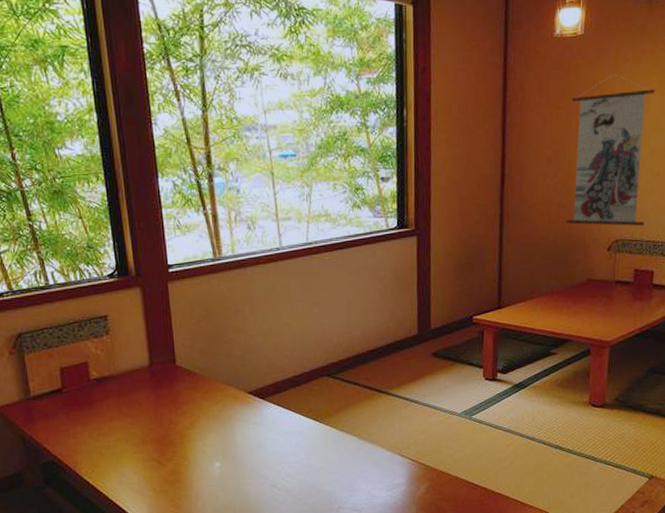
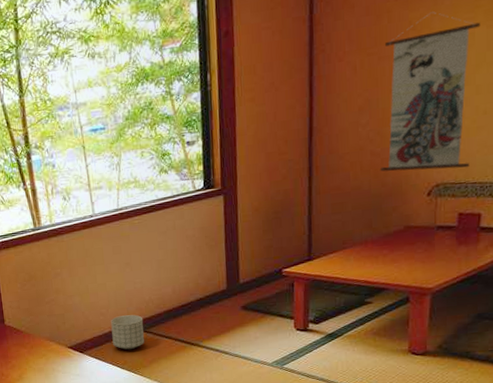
planter: none [296,358,331,397] -> present [111,314,144,350]

